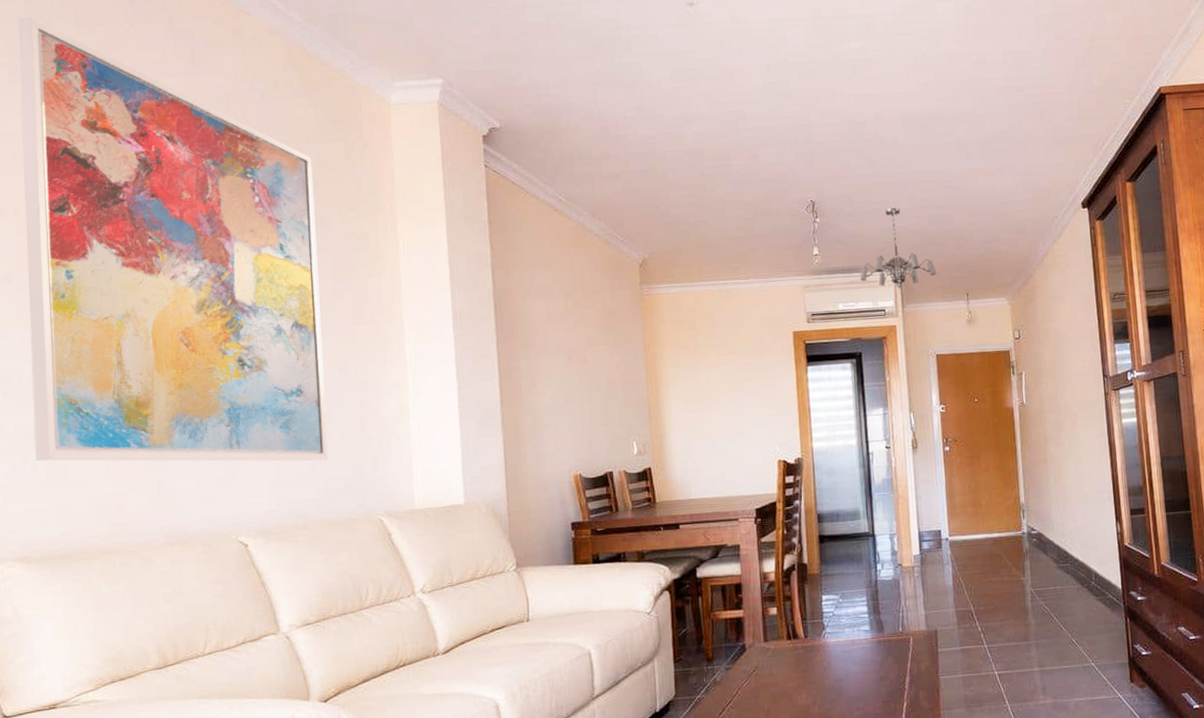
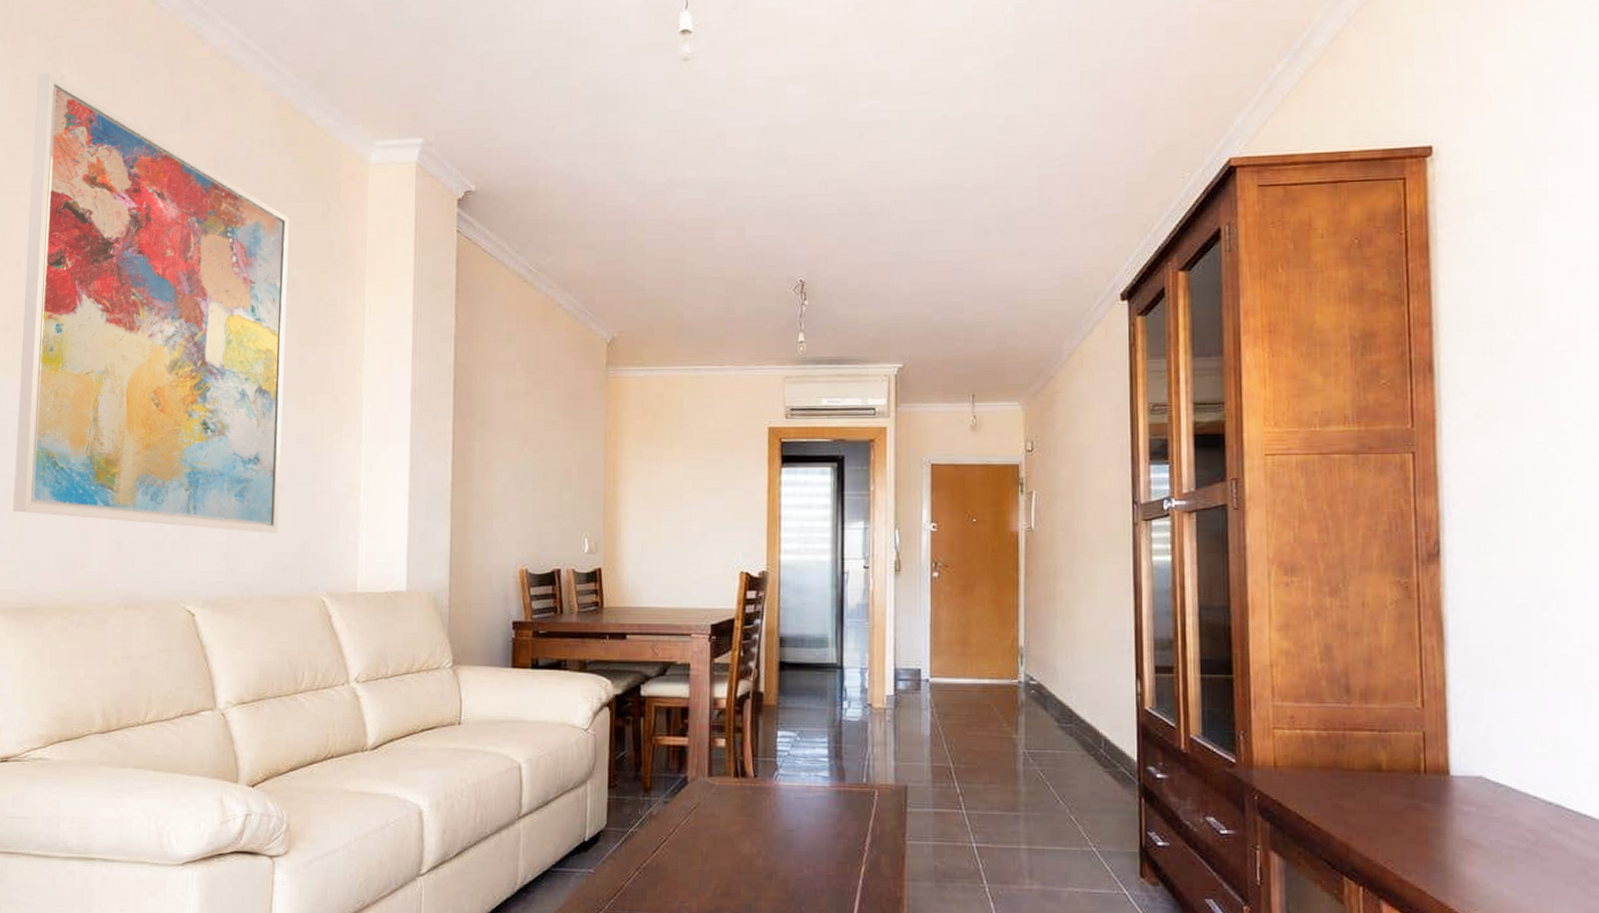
chandelier: present [860,207,937,289] -> none [849,291,939,385]

